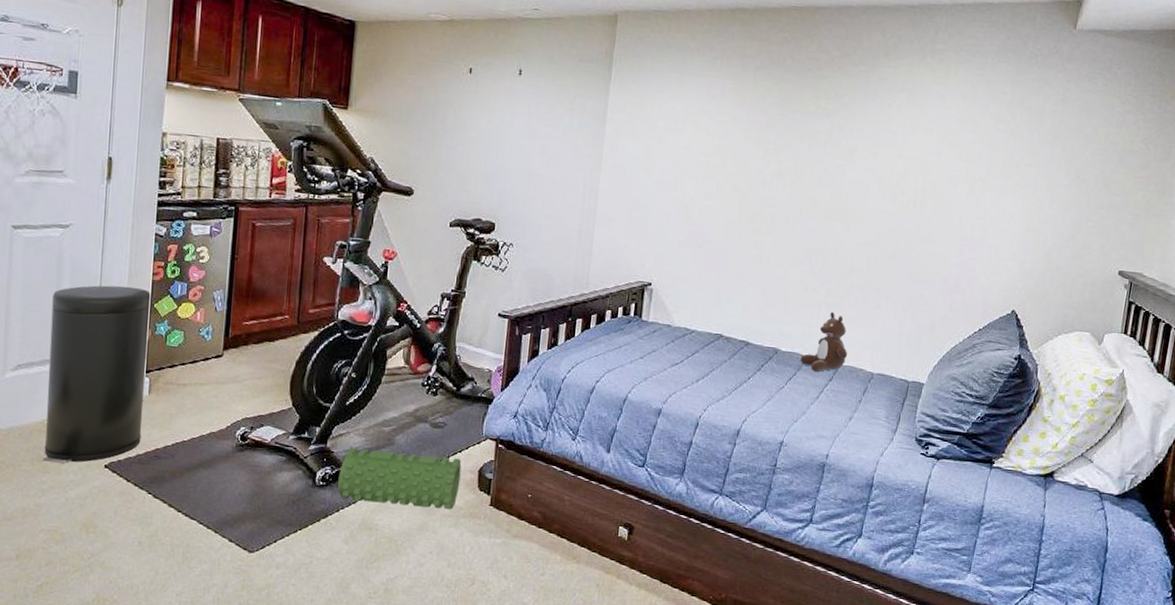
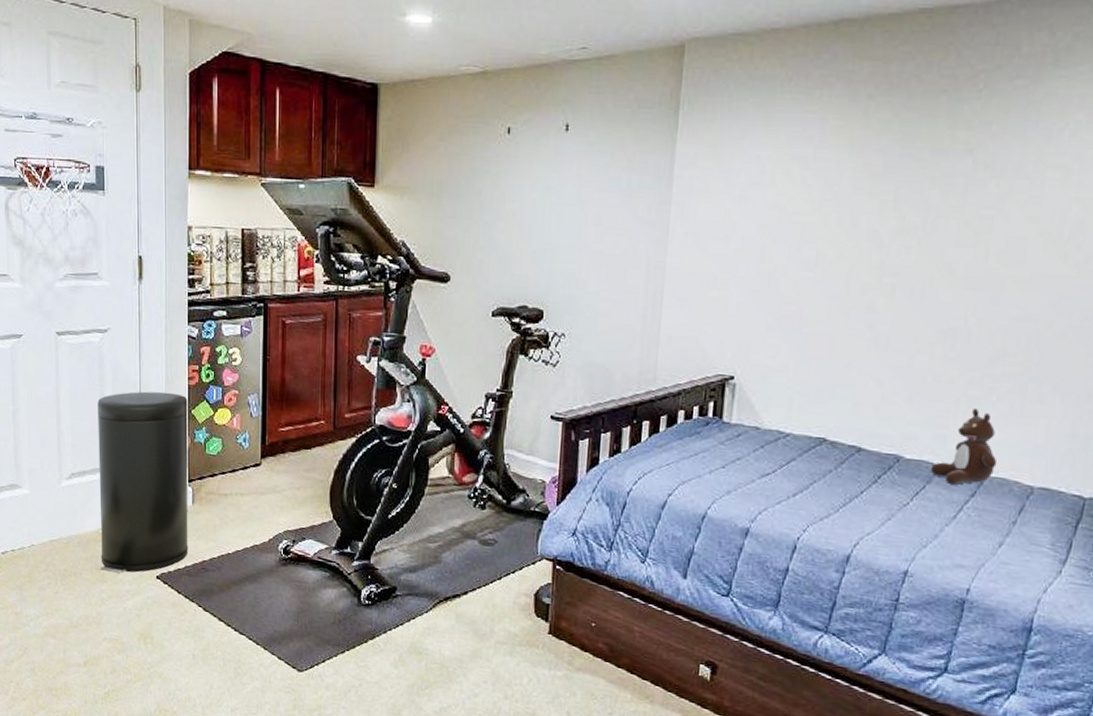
foam roller: present [337,447,462,510] -> none [384,564,515,637]

